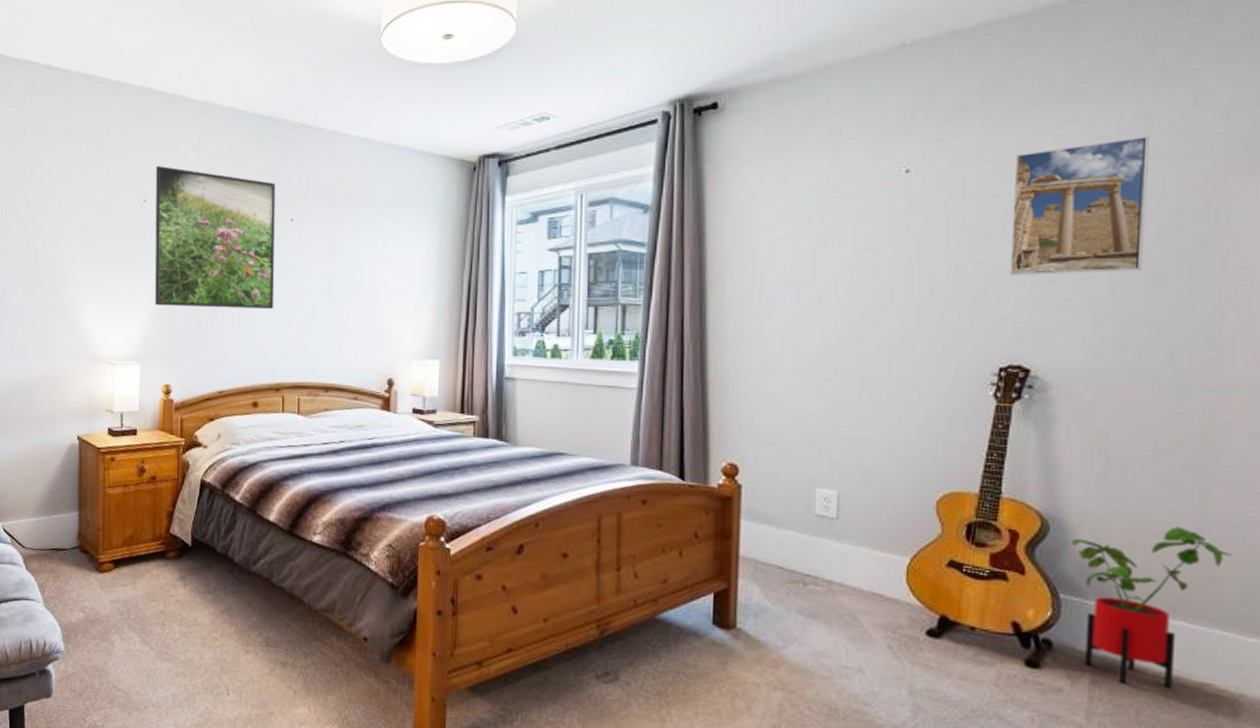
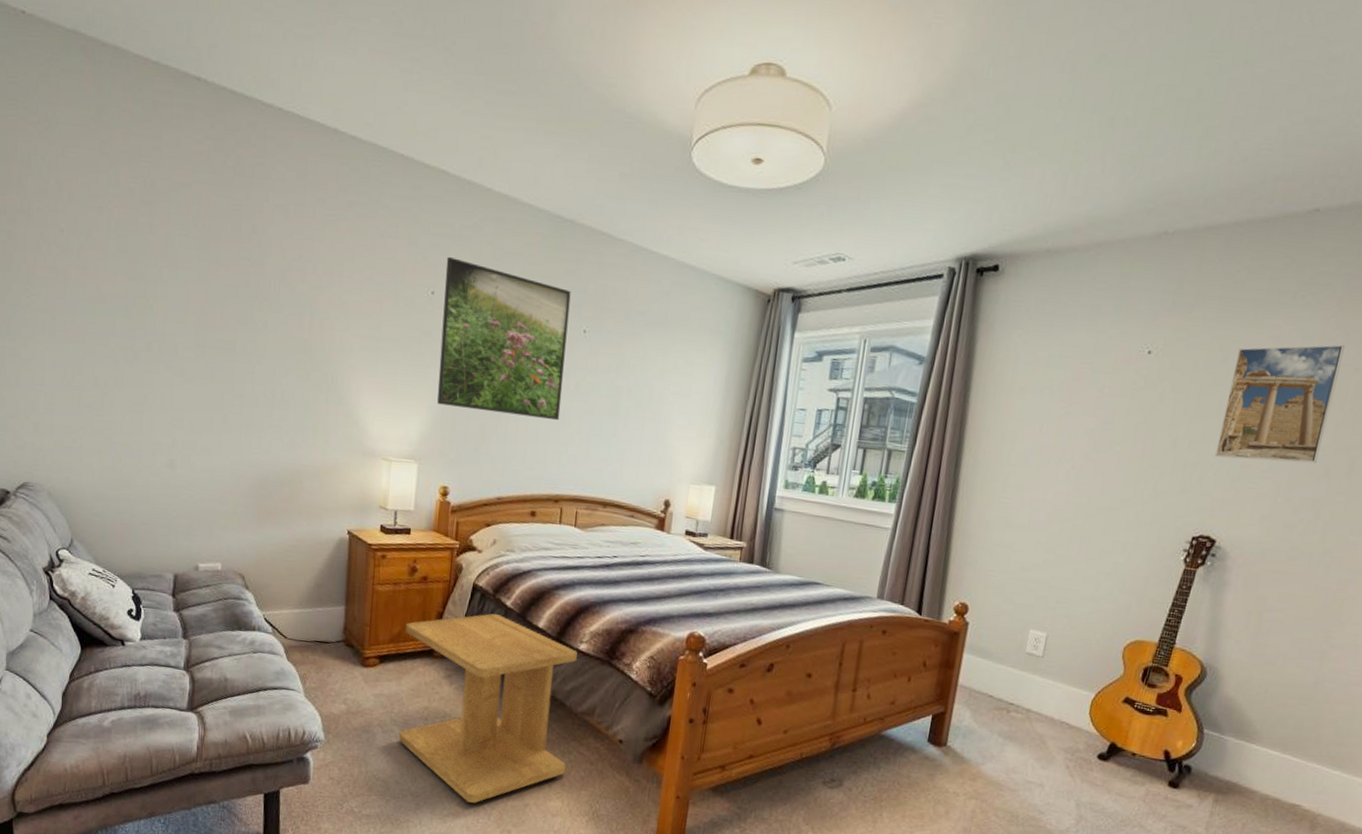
side table: none [136,509,311,713] -> present [398,613,577,803]
house plant: present [1071,526,1232,688] -> none [1212,679,1335,807]

